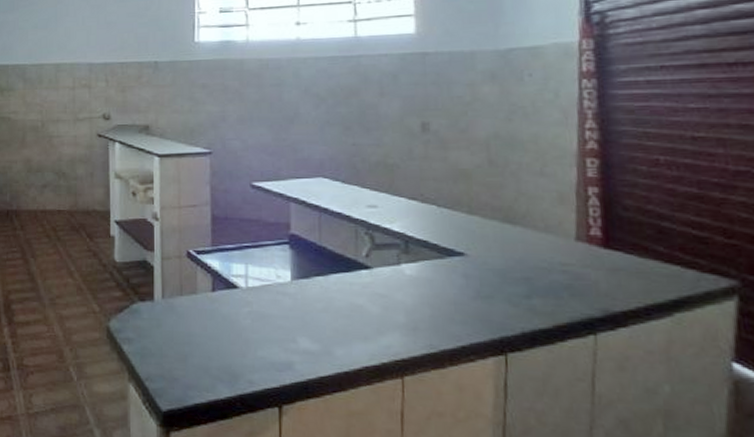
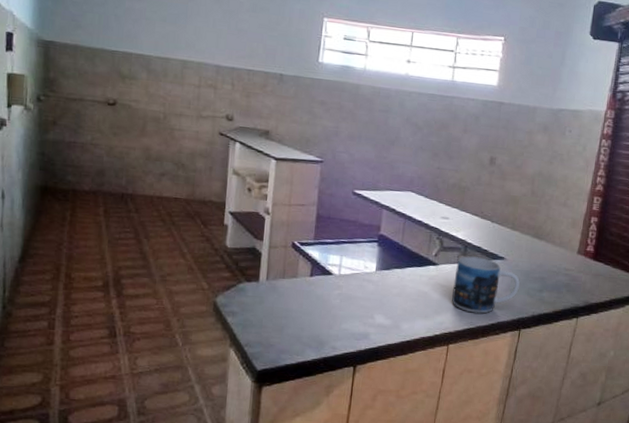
mug: none [397,253,494,332] -> present [452,255,520,314]

